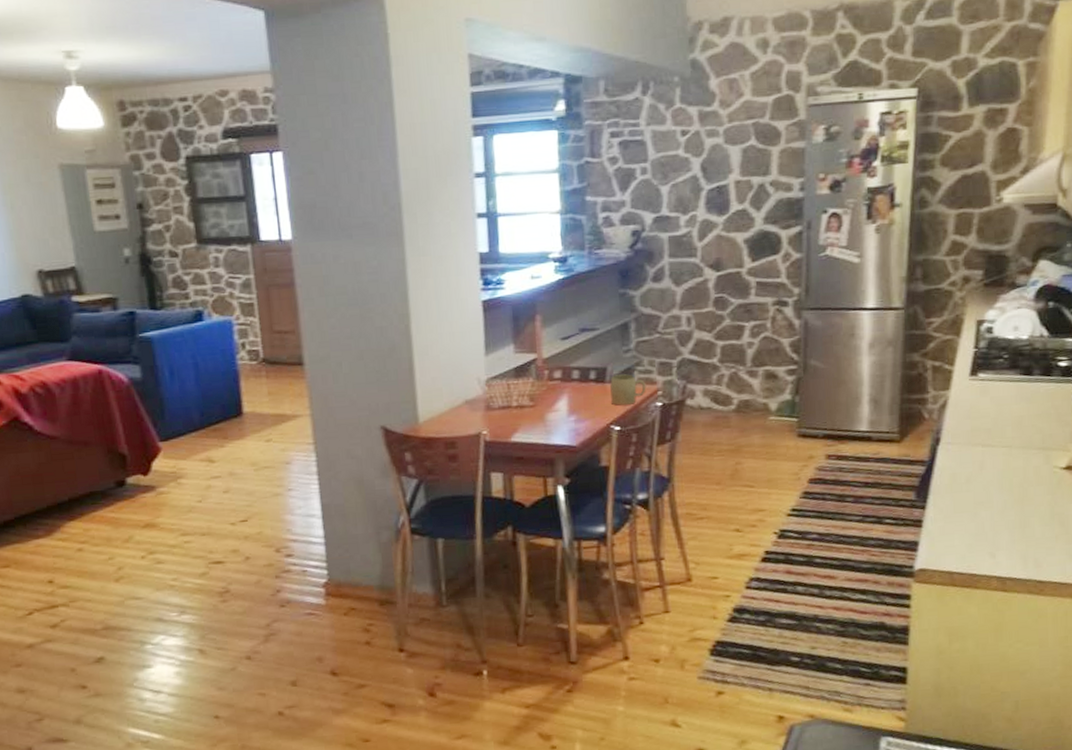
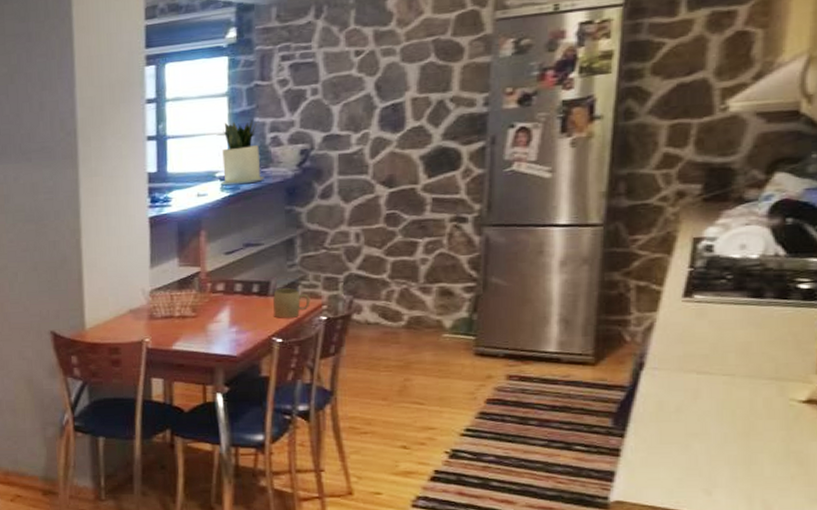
planter: none [555,197,598,268] -> present [221,118,264,186]

